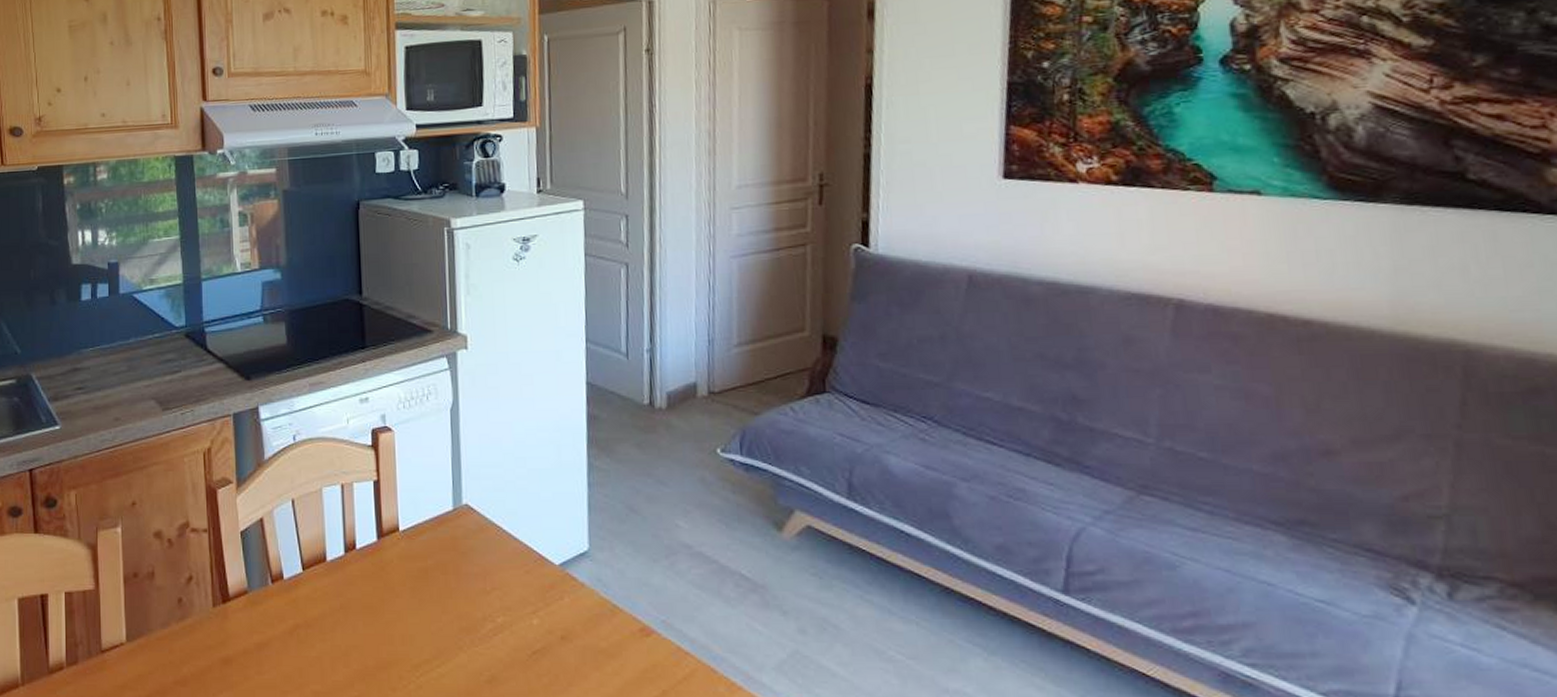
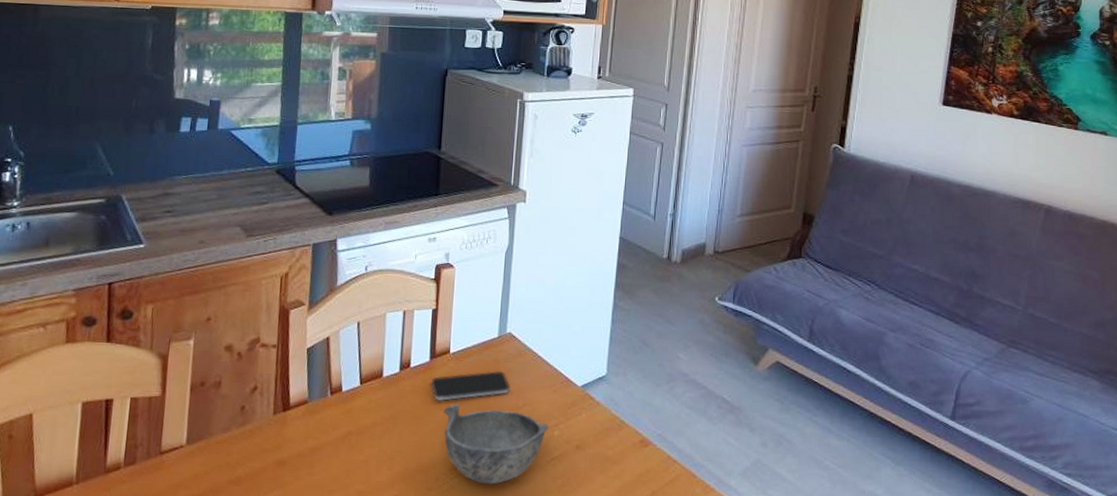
smartphone: none [381,549,474,587] -> present [431,370,510,401]
bowl: none [400,588,525,684] -> present [443,403,549,485]

